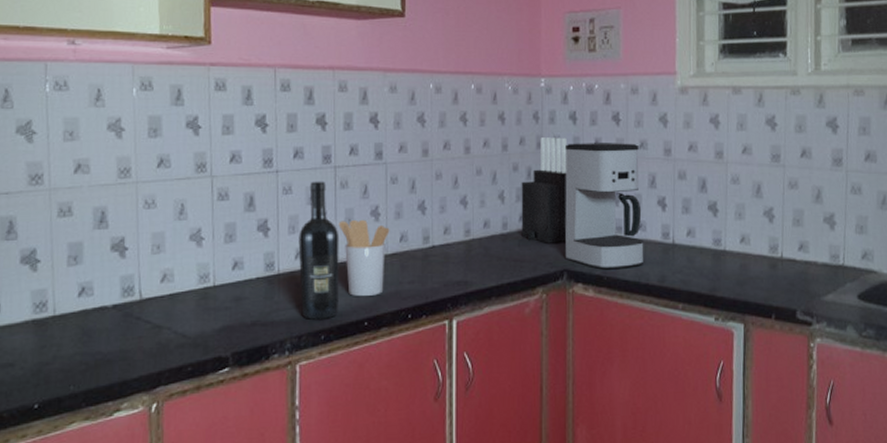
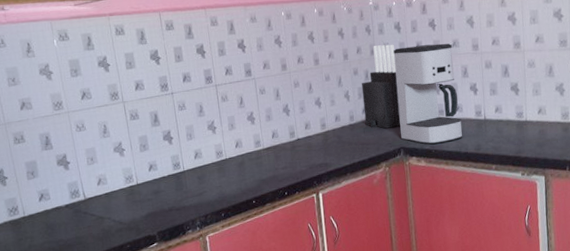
wine bottle: present [298,181,340,320] -> none [195,97,232,203]
utensil holder: present [338,219,390,297] -> none [224,123,264,183]

